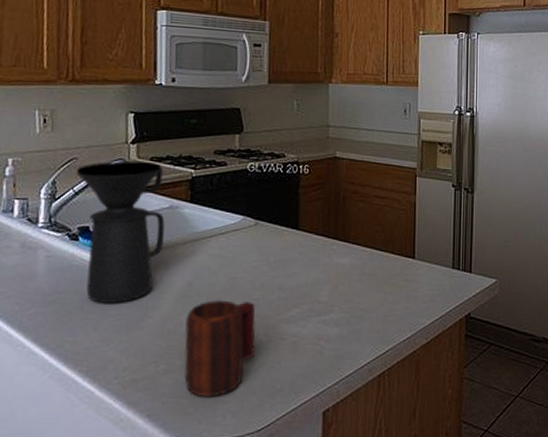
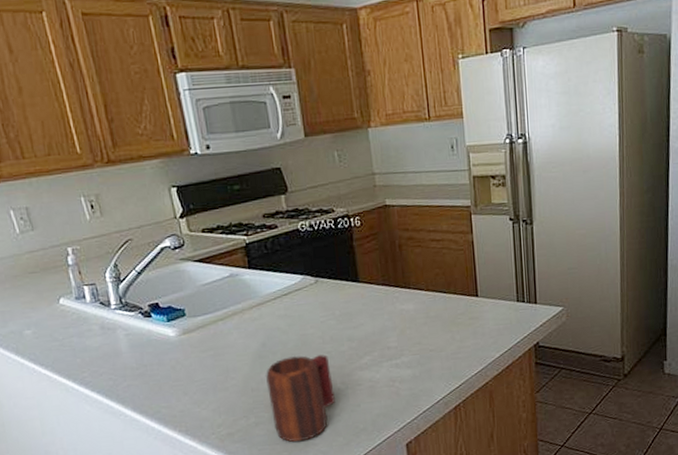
coffee maker: present [75,160,165,303] -> none [133,233,232,371]

